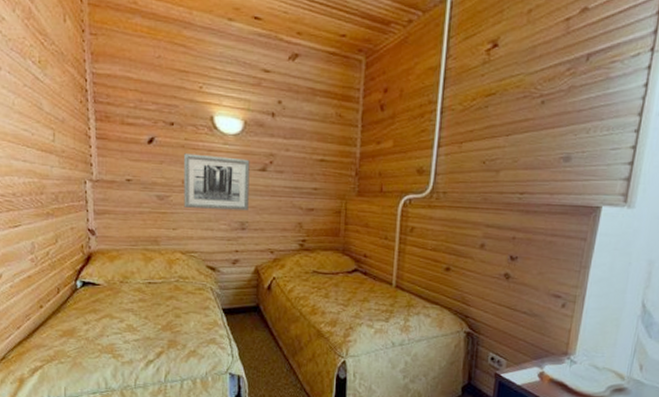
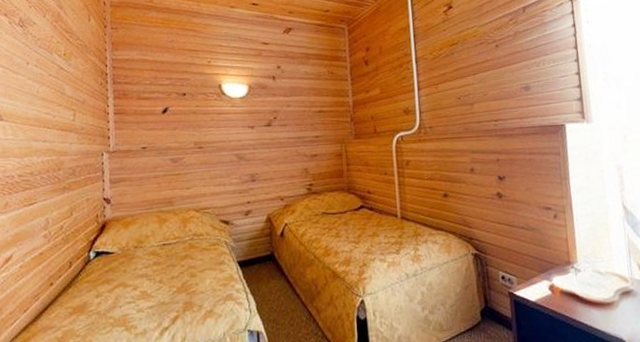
wall art: present [183,153,250,211] -> none [196,117,257,167]

